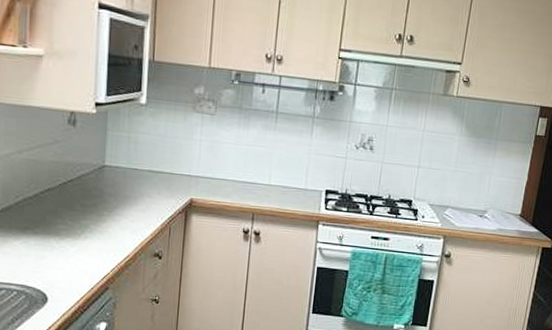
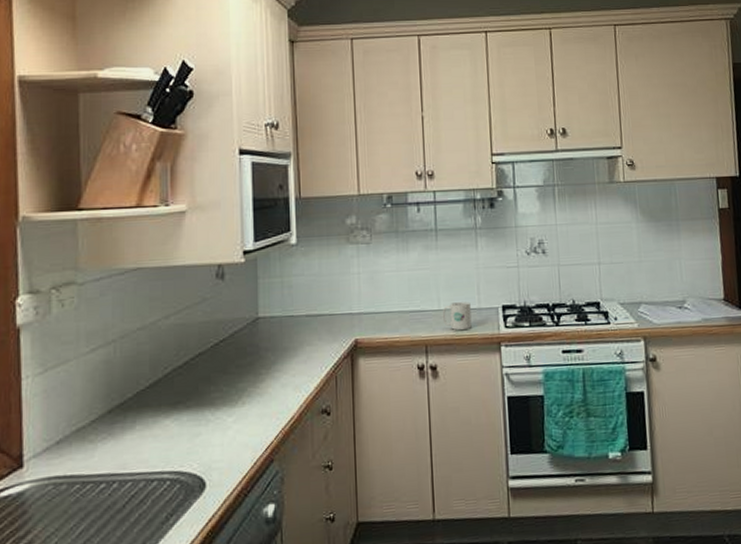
mug: none [270,180,298,205] -> present [442,302,472,330]

